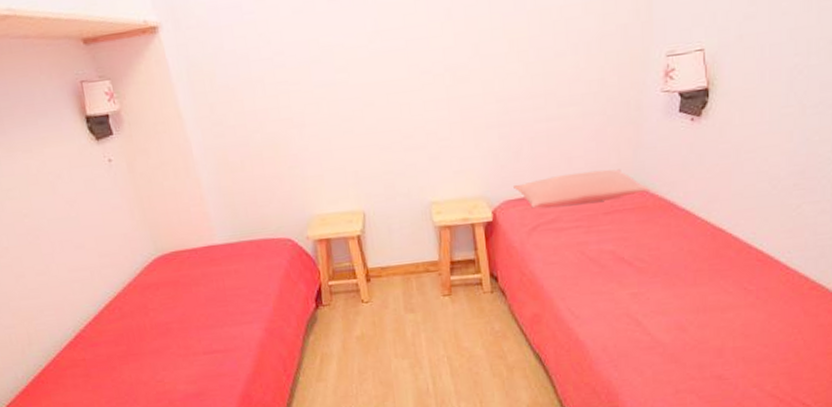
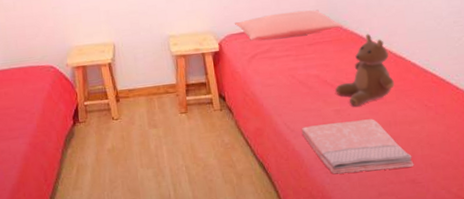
towel: none [587,304,723,368] -> present [301,119,414,175]
teddy bear: none [634,199,708,289] -> present [335,33,394,107]

